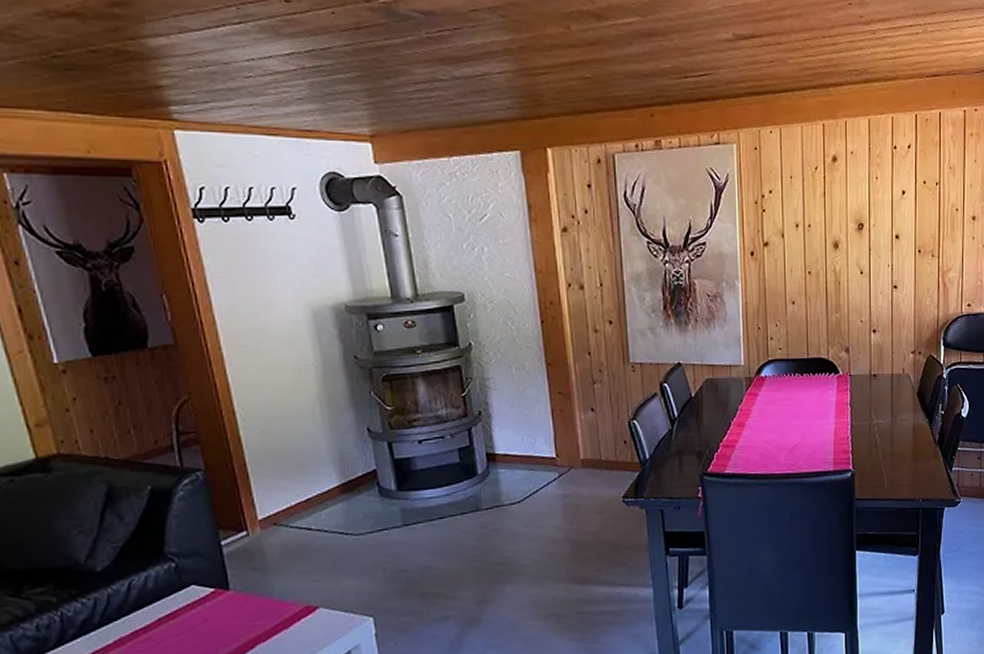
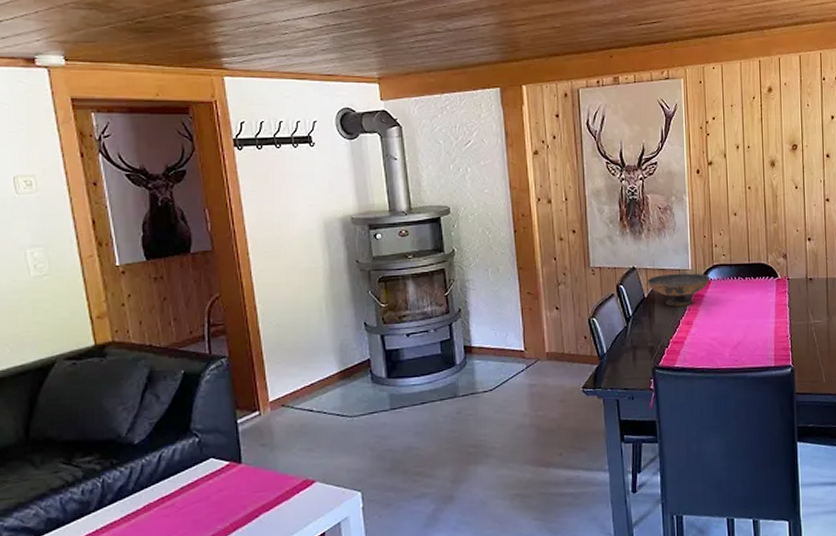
decorative bowl: none [694,366,765,407] -> present [646,271,711,307]

